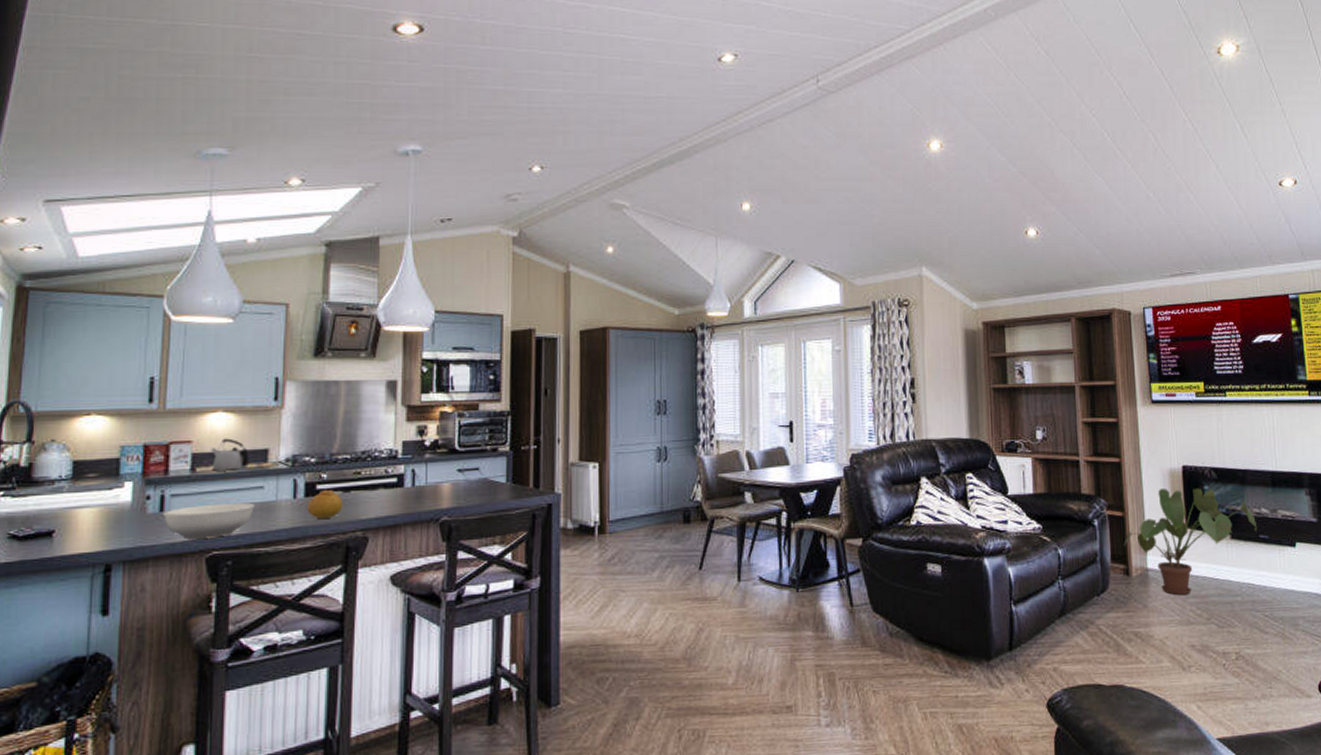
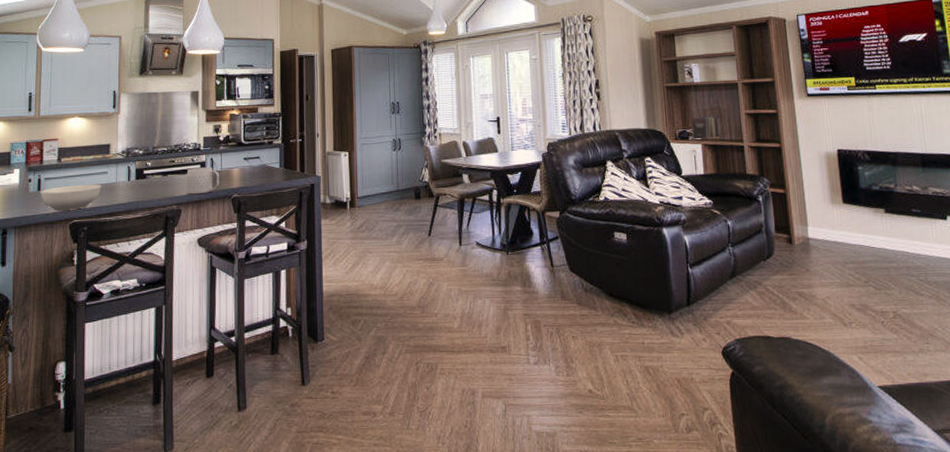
kettle: present [210,438,249,472] -> none [70,136,97,162]
fruit: present [306,490,343,520] -> none [137,174,163,197]
mug: none [378,481,424,517] -> present [187,167,220,195]
books: none [1021,425,1054,452] -> present [692,116,721,139]
house plant: present [1123,487,1258,596] -> none [786,168,910,262]

